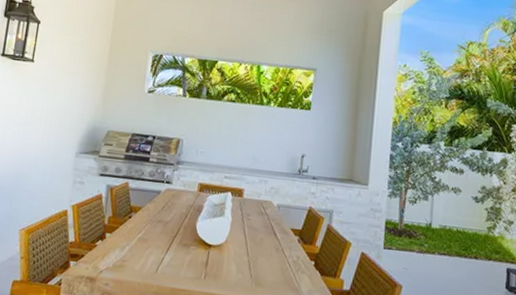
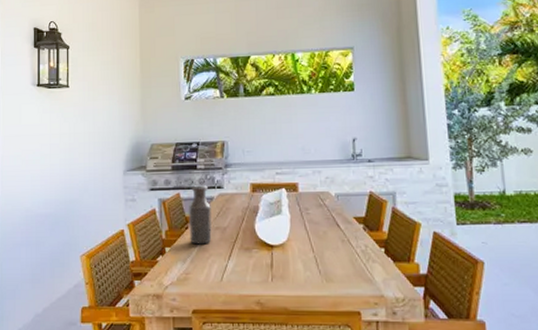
bottle: none [131,177,157,235] -> present [189,185,212,245]

